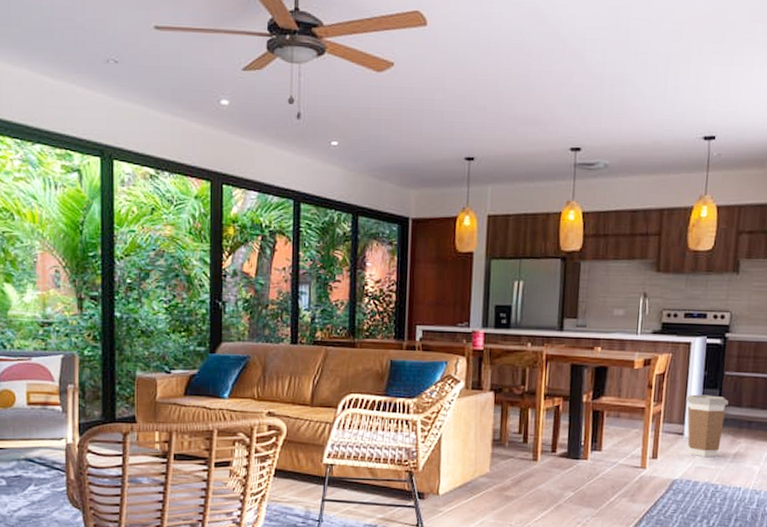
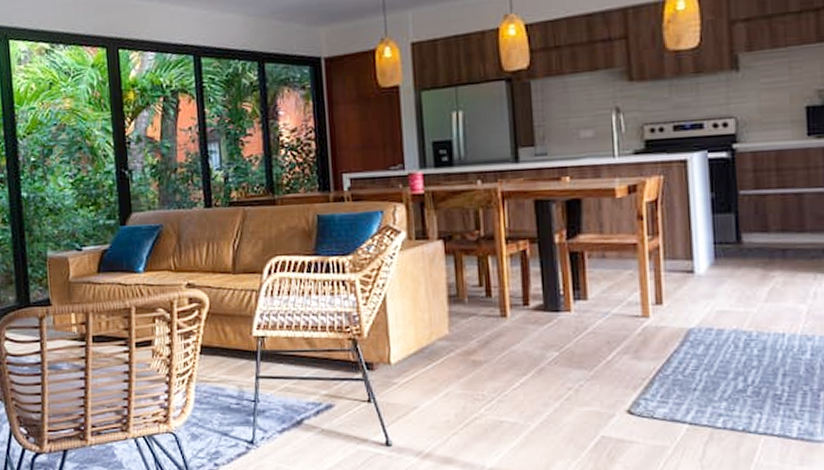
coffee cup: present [686,394,728,458] -> none [691,221,750,299]

